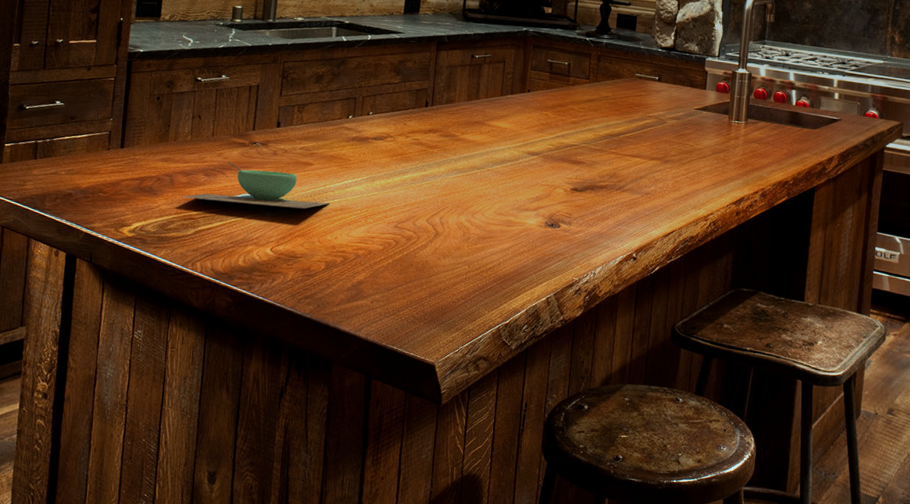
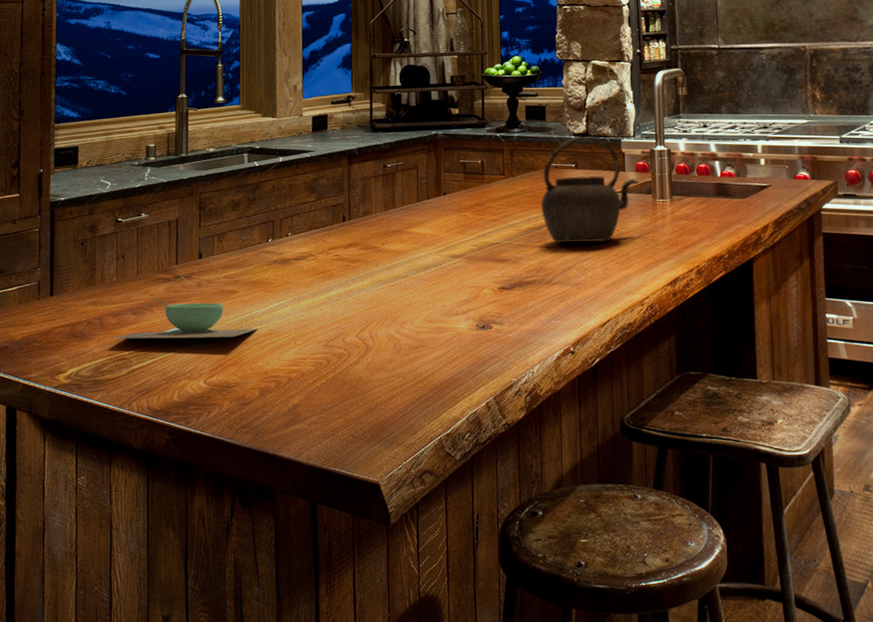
kettle: none [620,50,718,156] -> present [540,136,639,243]

